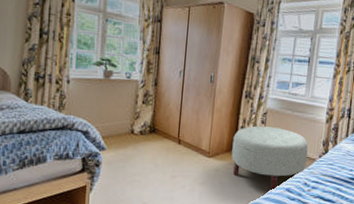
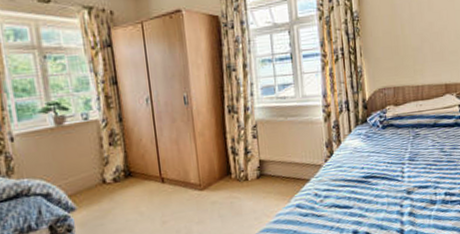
ottoman: present [231,126,308,192] -> none [224,138,313,213]

